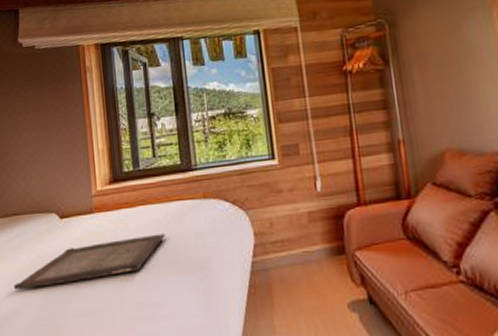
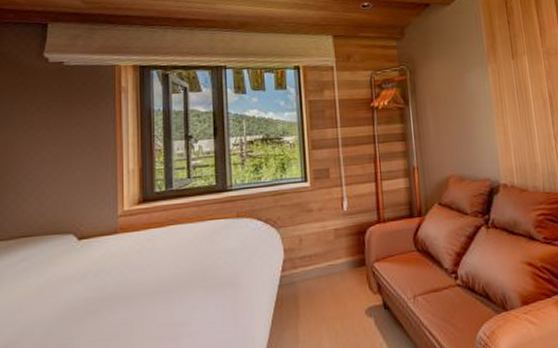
serving tray: present [13,233,166,290] -> none [13,252,196,319]

